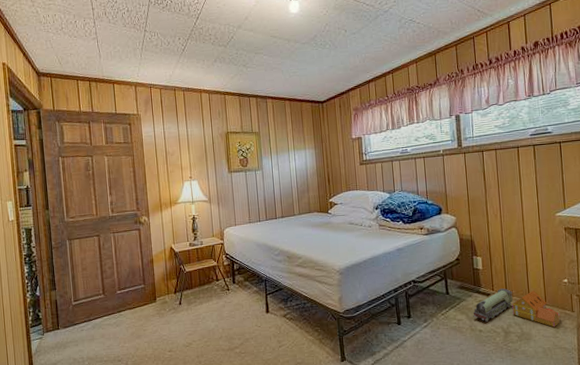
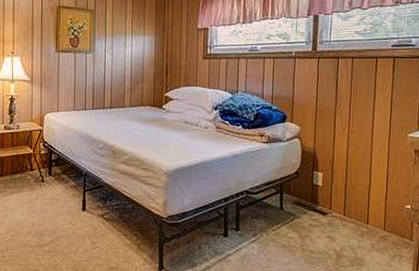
toy train: present [473,288,513,322] -> none [306,209,351,242]
toy house: present [512,290,561,328] -> none [348,214,398,255]

